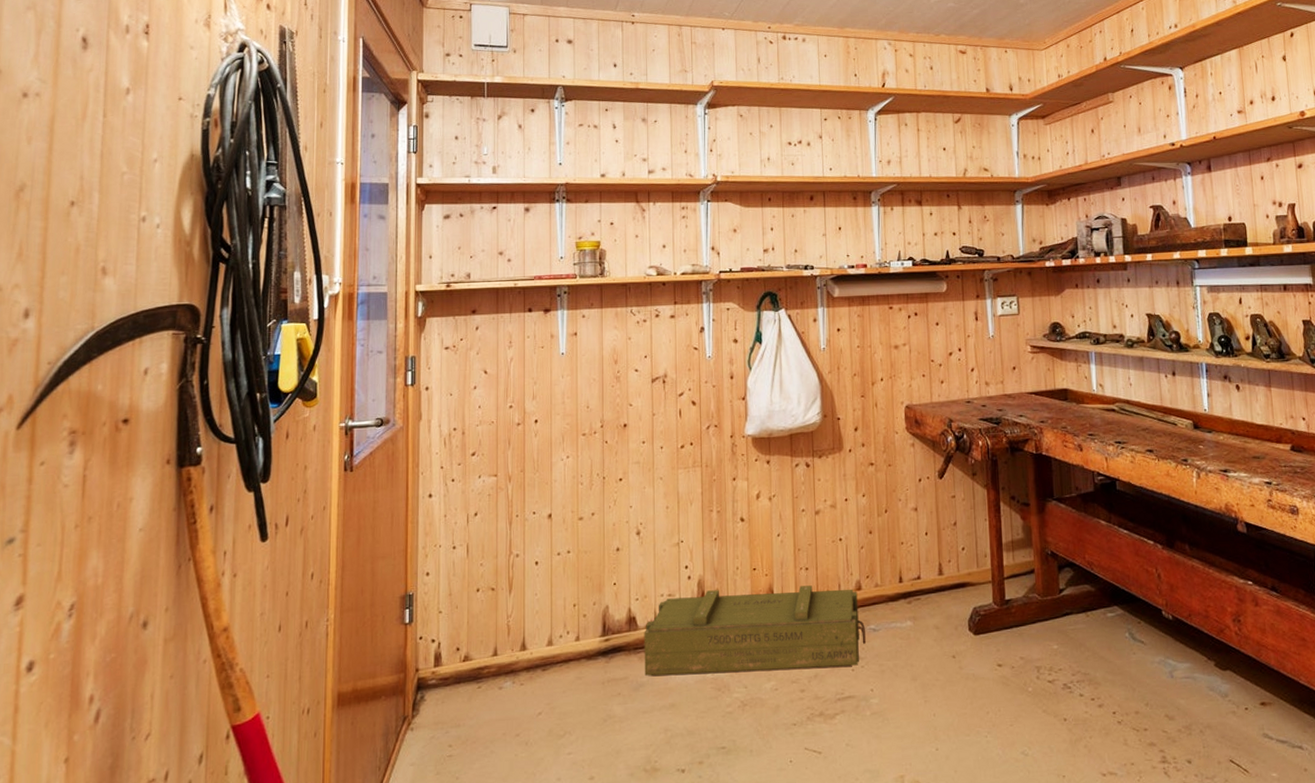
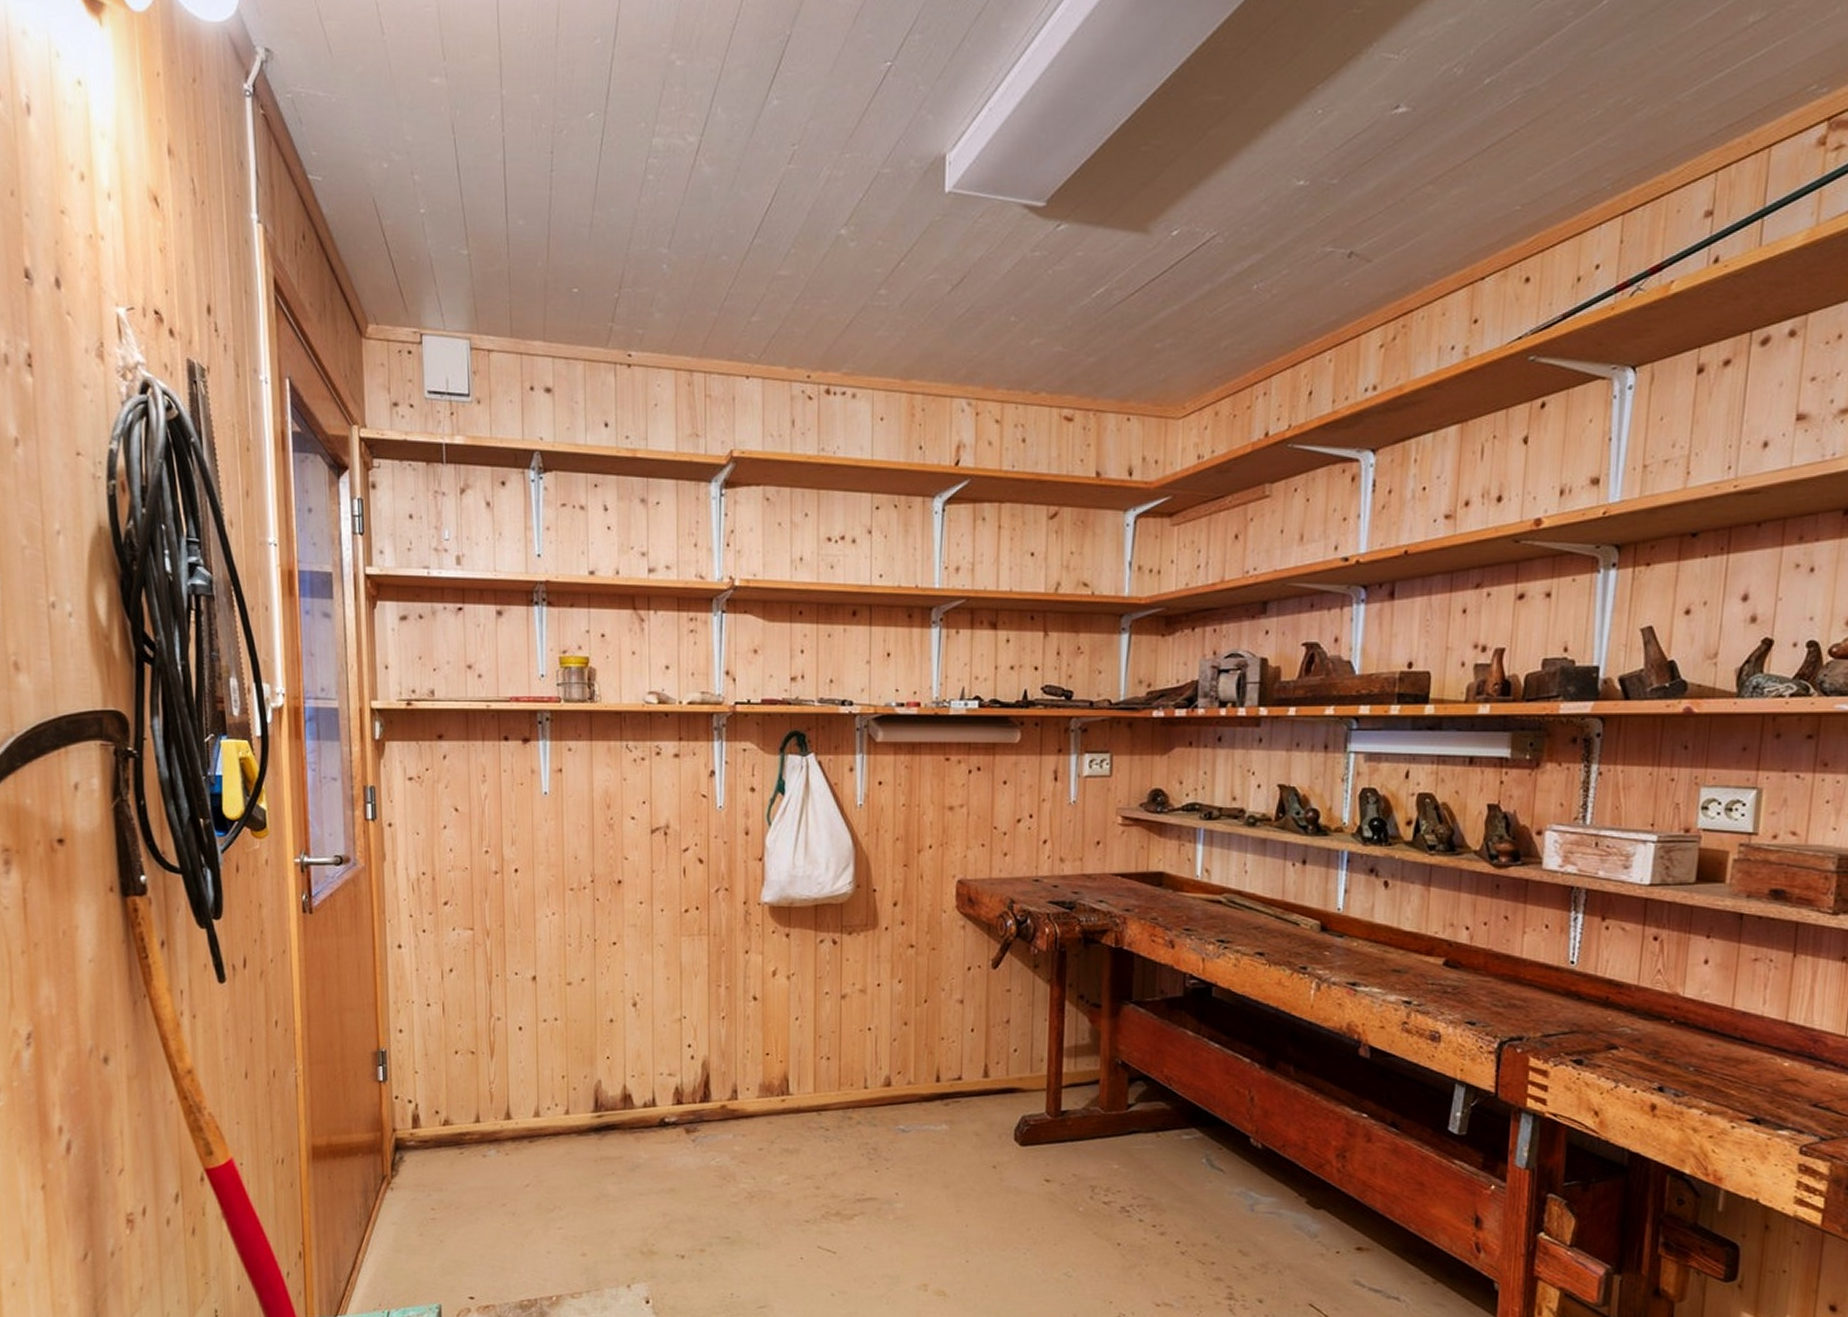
wooden crate: present [644,585,866,677] -> none [640,1073,893,1167]

